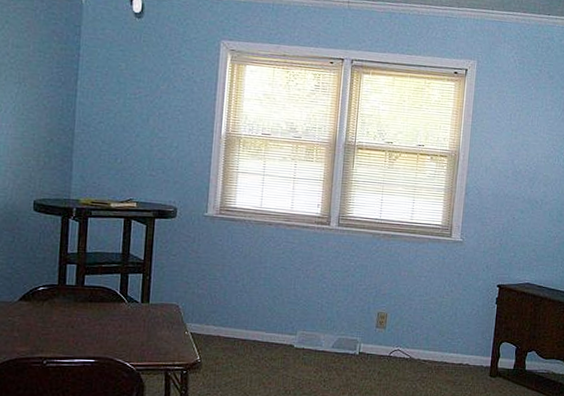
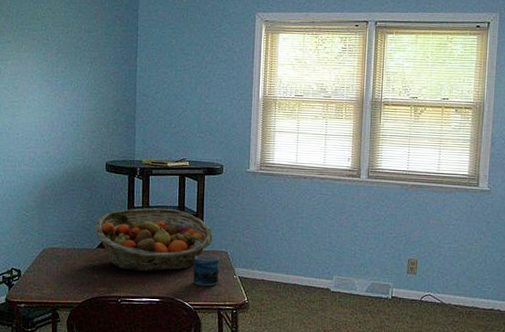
fruit basket: none [17,254,162,329] -> present [95,208,213,272]
mug: none [137,308,169,345] -> present [193,254,219,287]

